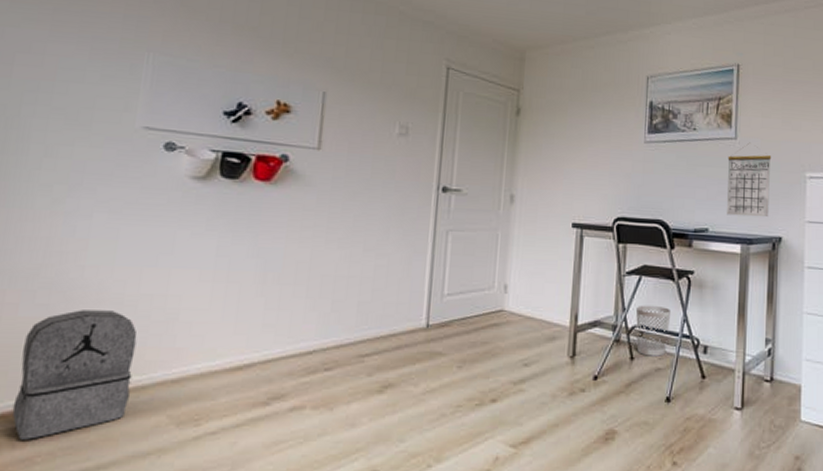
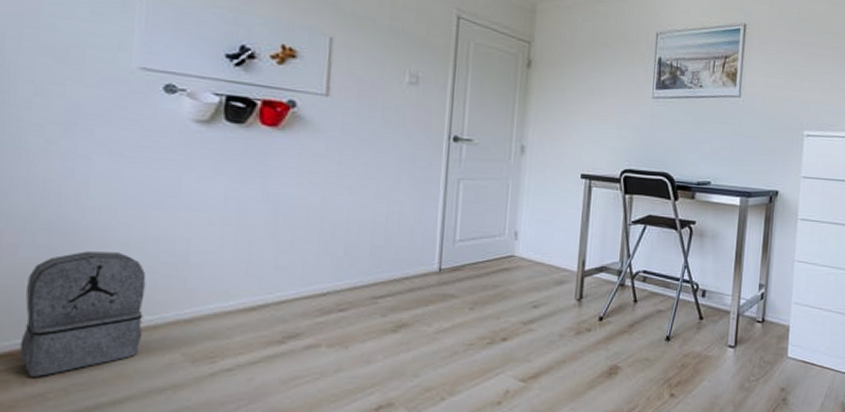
wastebasket: present [636,305,672,357] -> none [640,252,674,300]
calendar: present [726,142,772,218] -> none [727,100,773,172]

